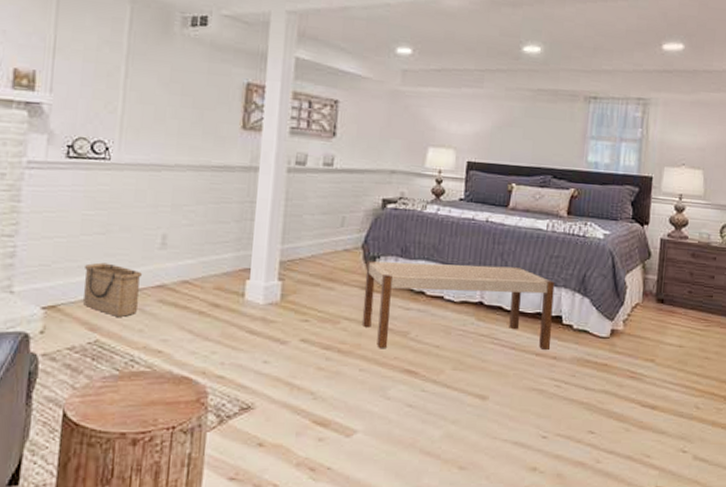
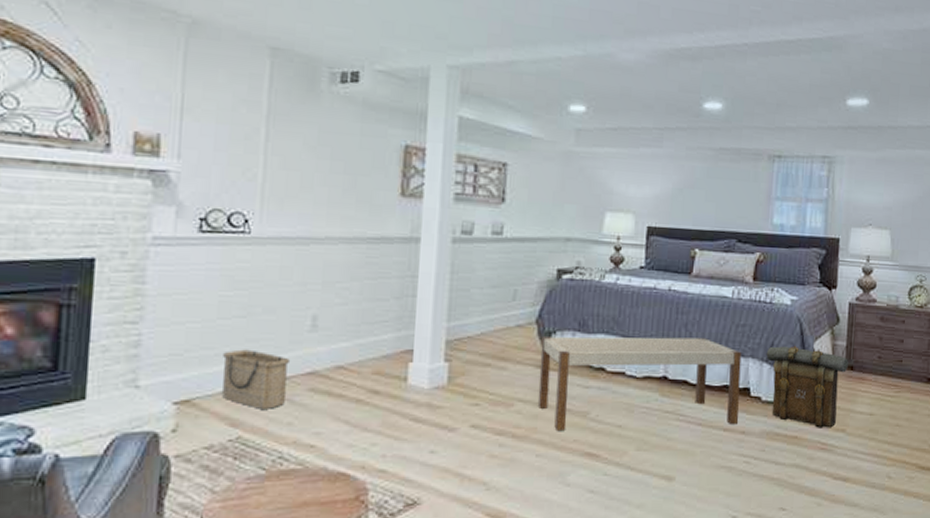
backpack: none [578,277,659,358] -> present [766,345,848,428]

